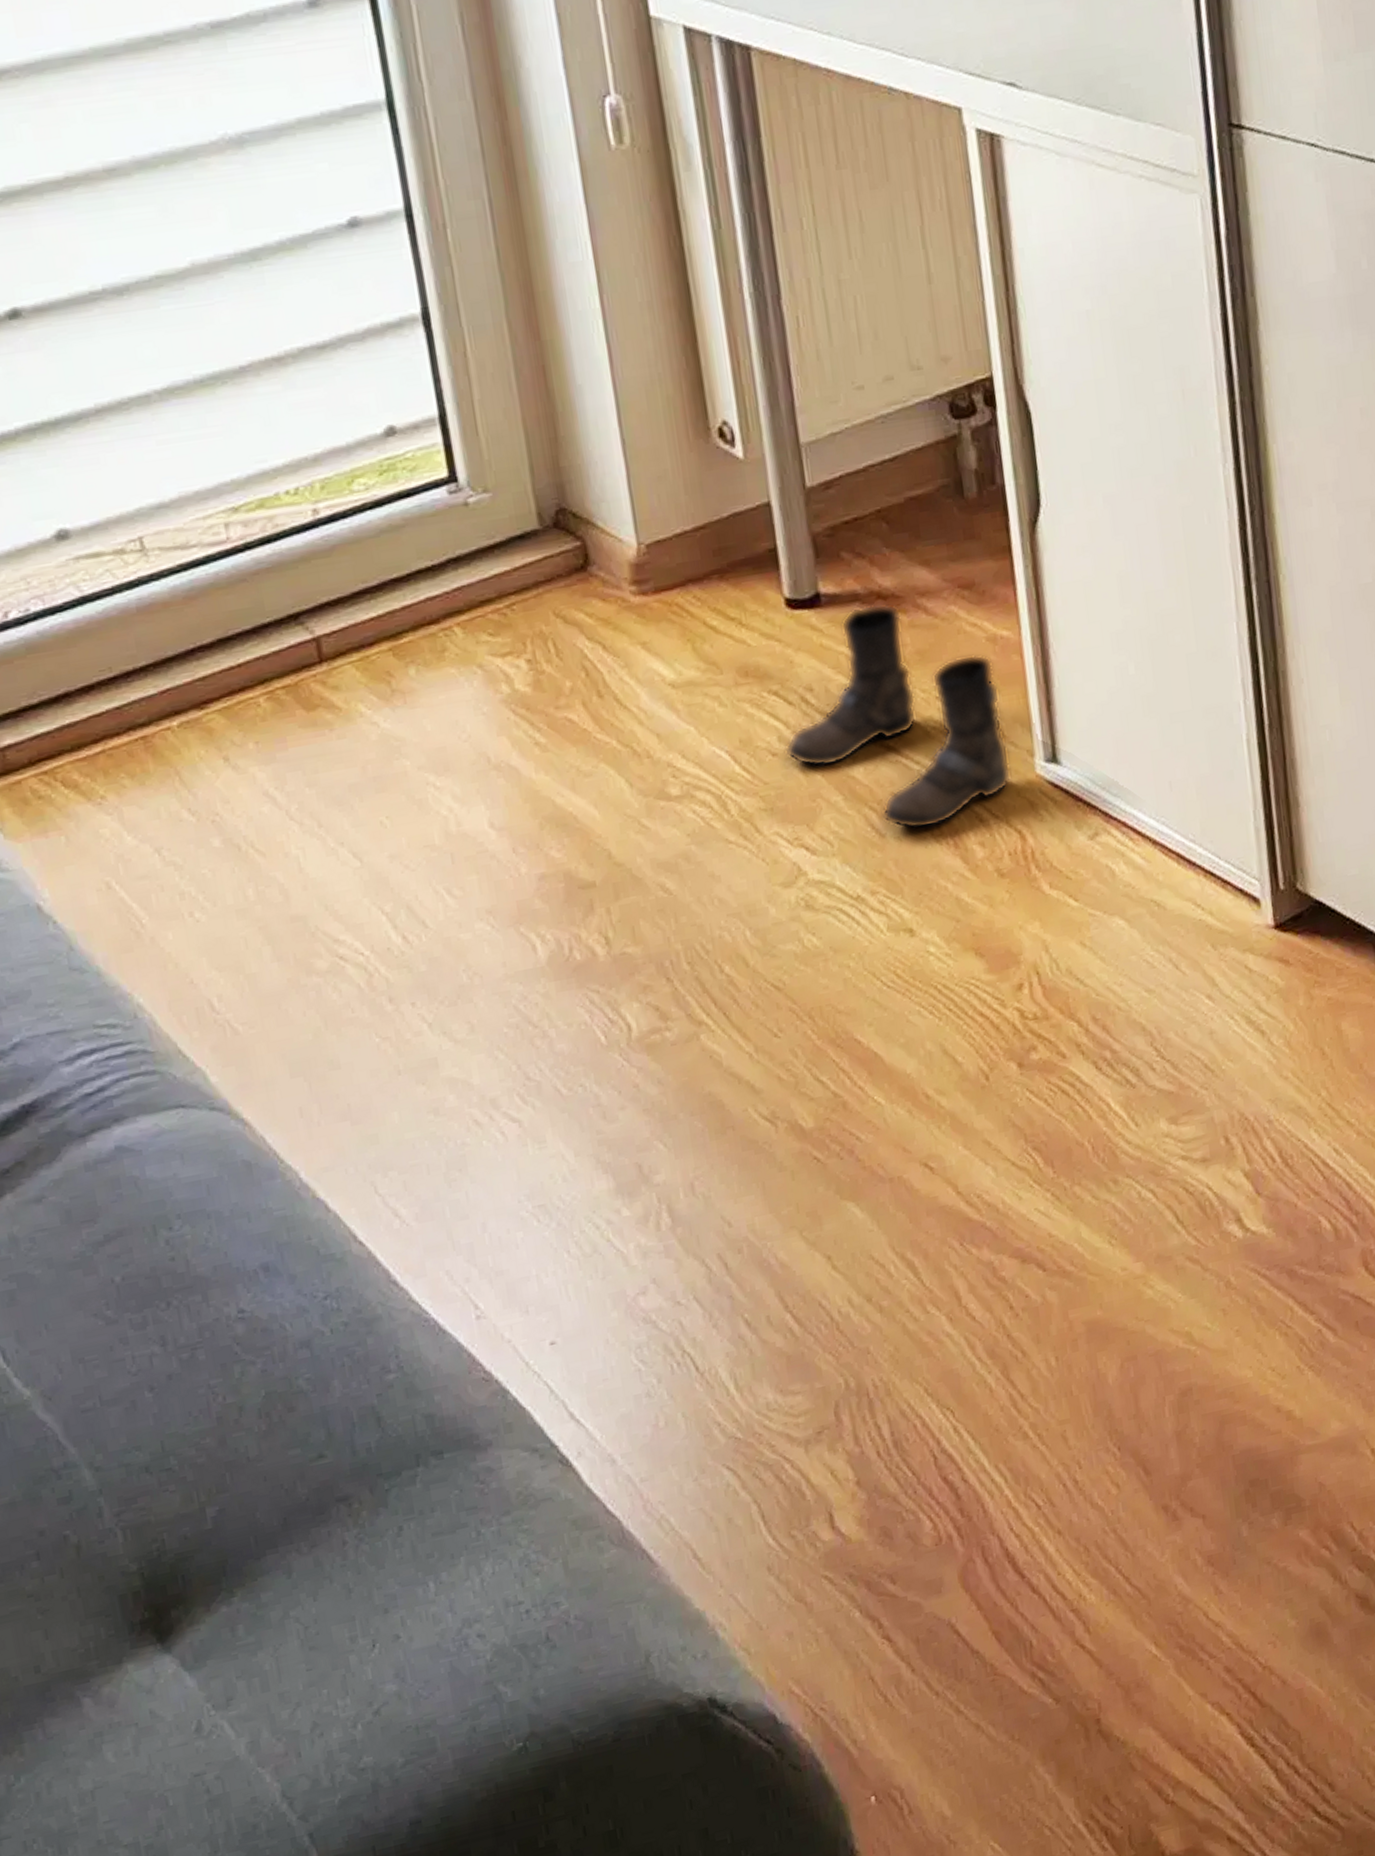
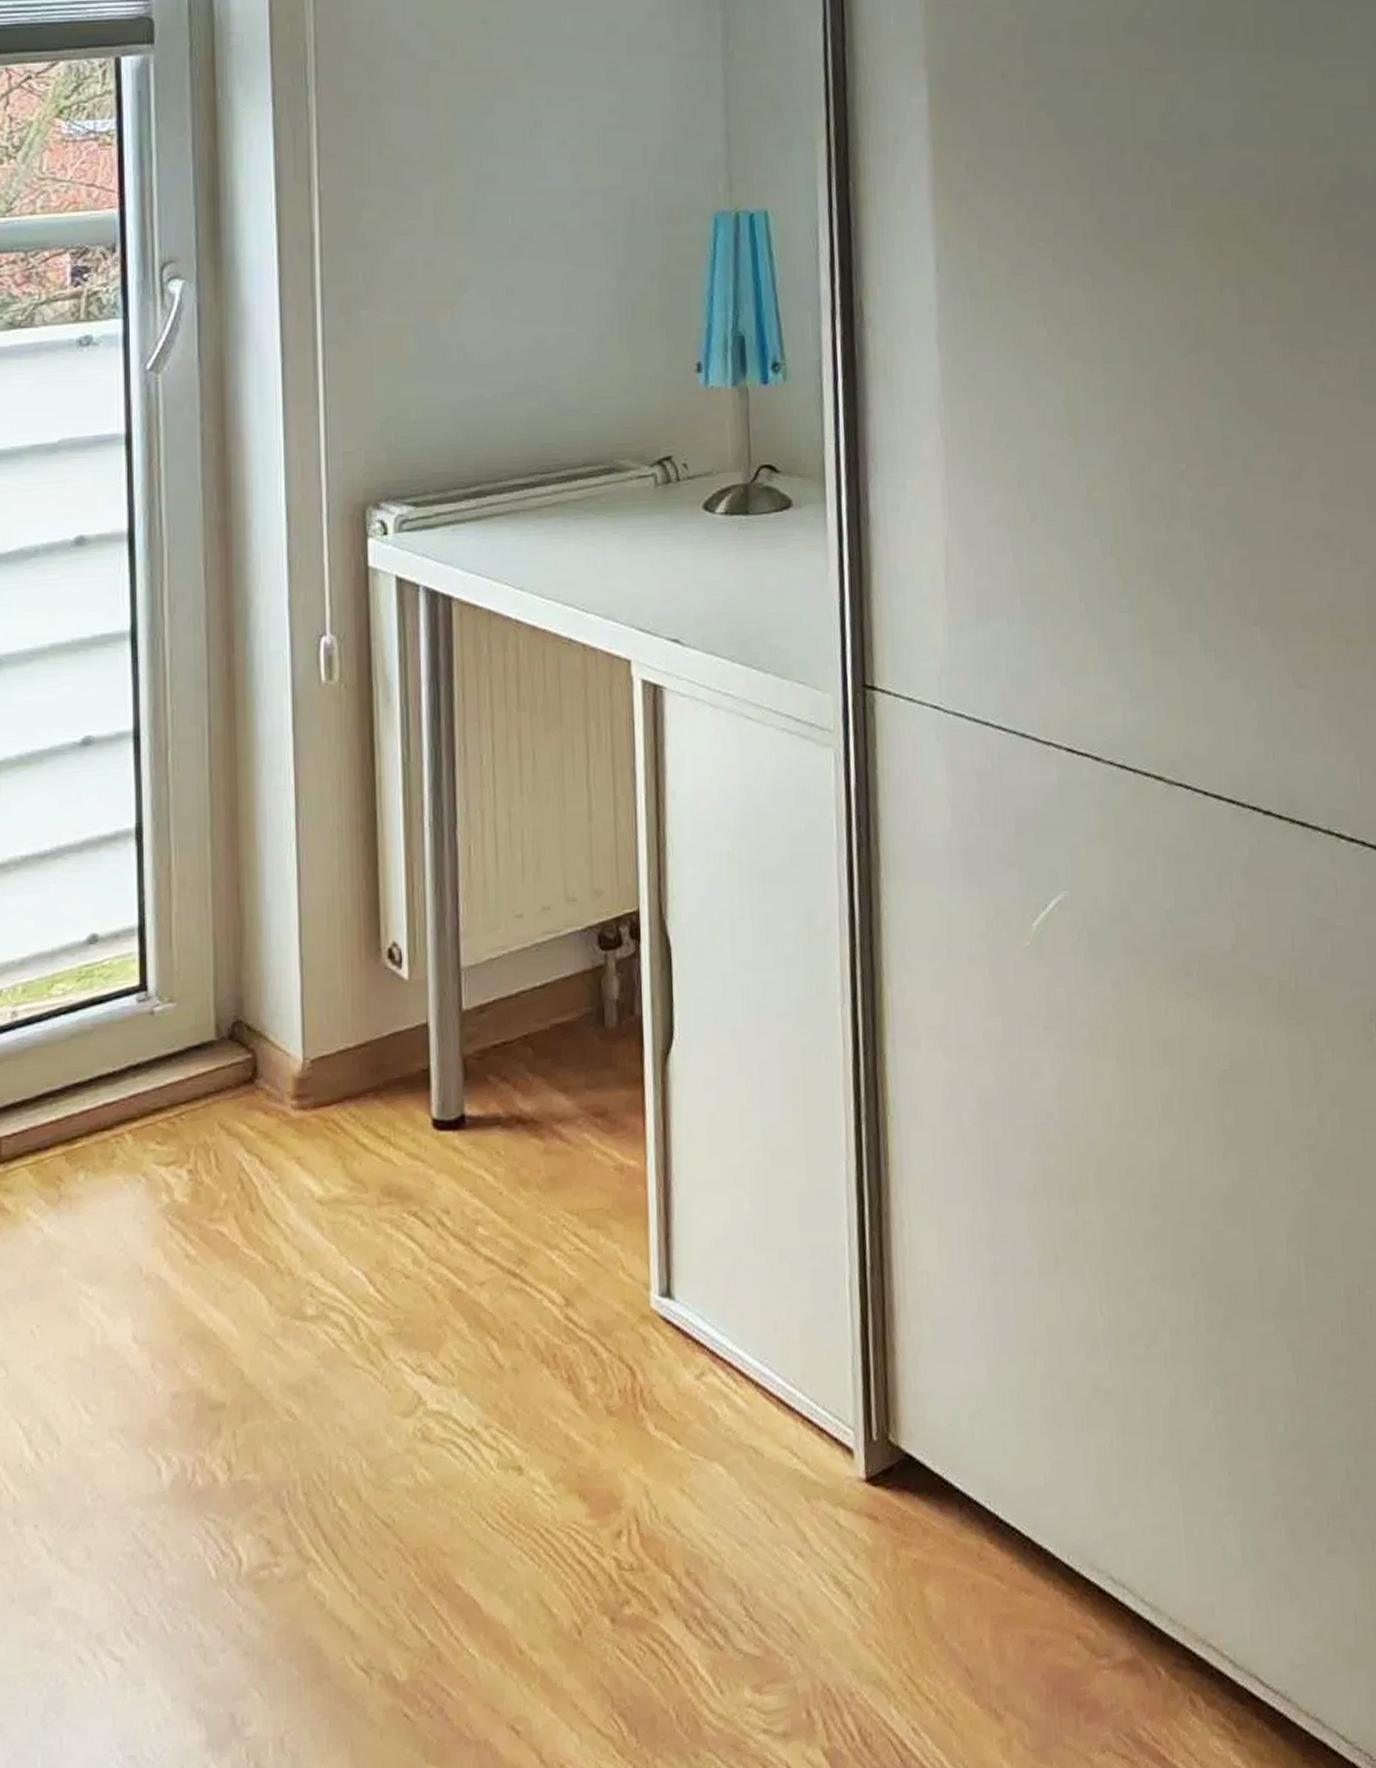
boots: present [785,603,1012,830] -> none [418,1128,628,1362]

